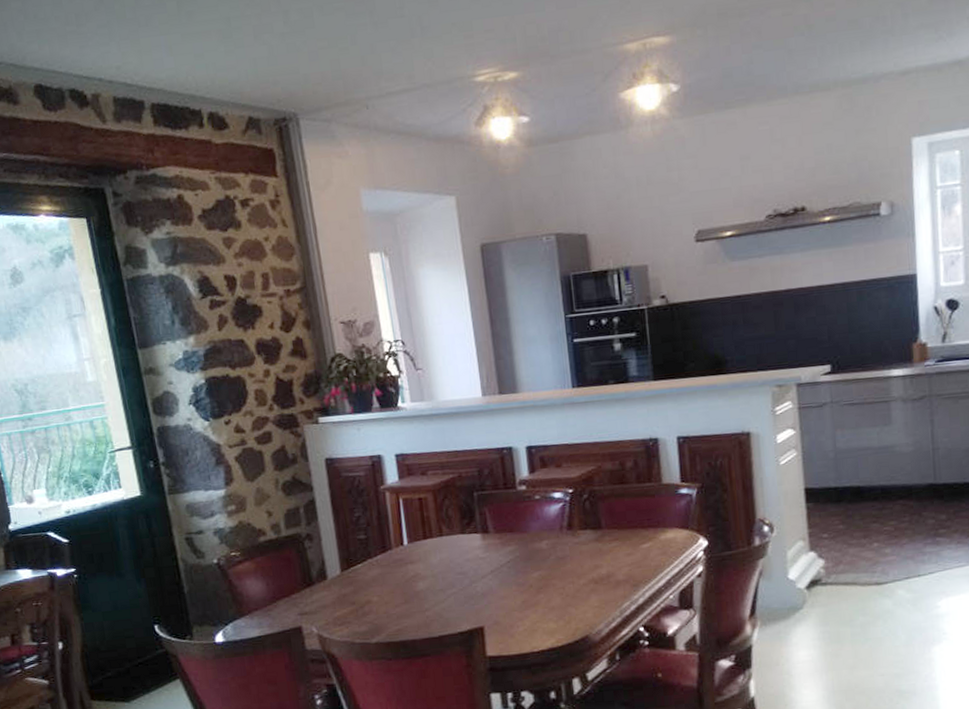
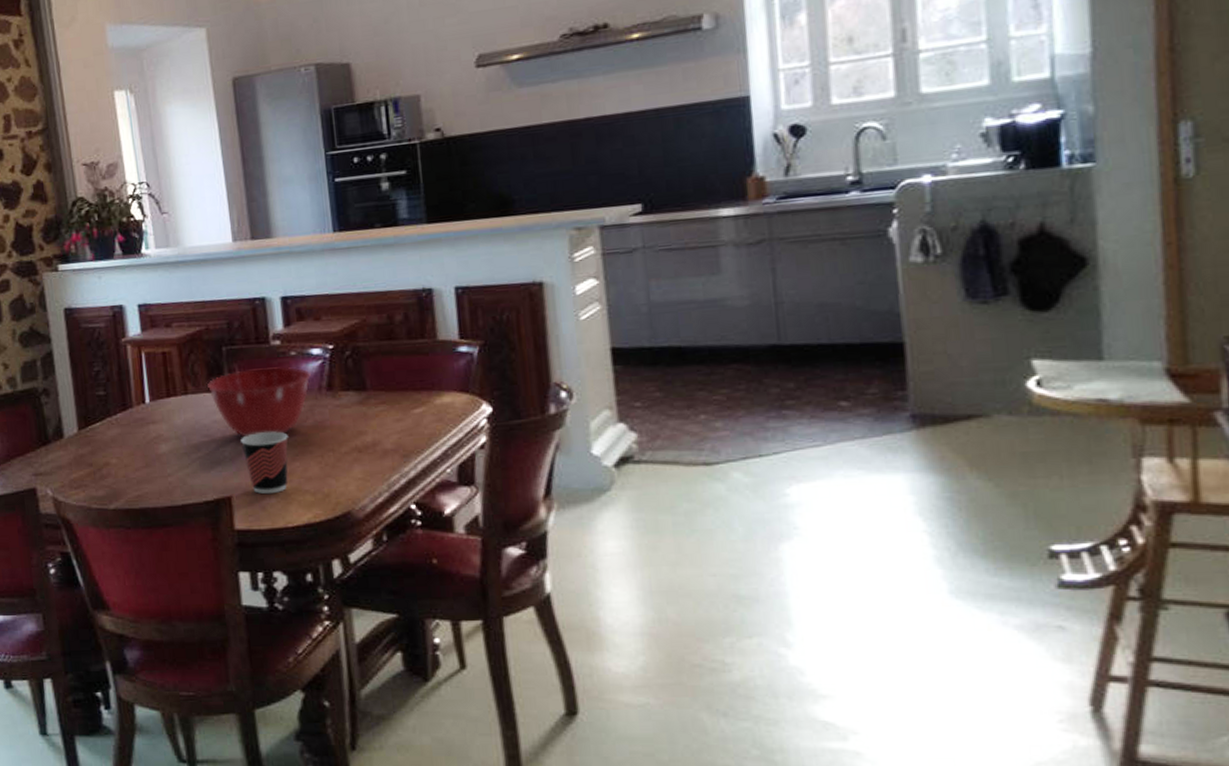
mixing bowl: none [461,509,553,574] -> present [207,367,311,438]
cup: none [491,567,534,624] -> present [241,431,288,495]

